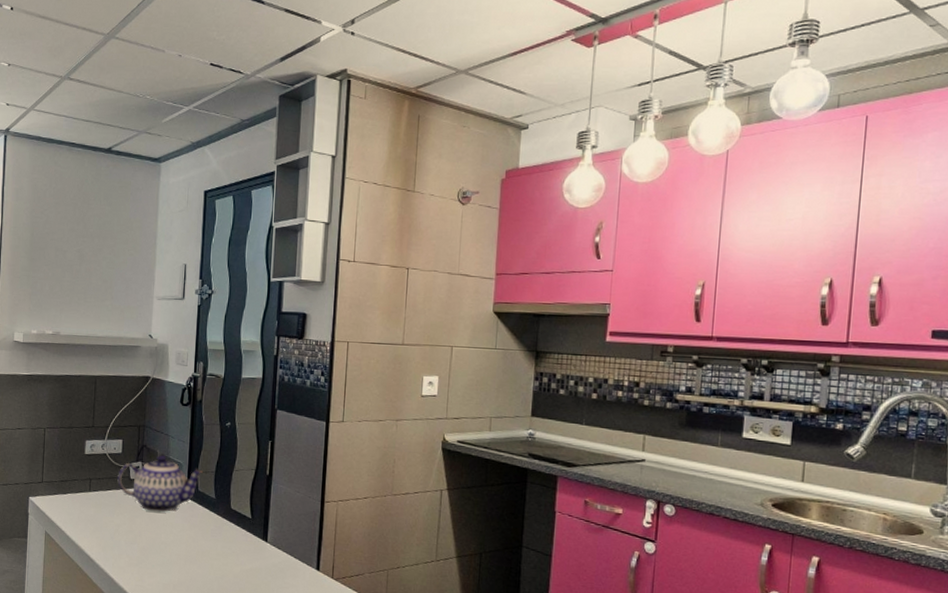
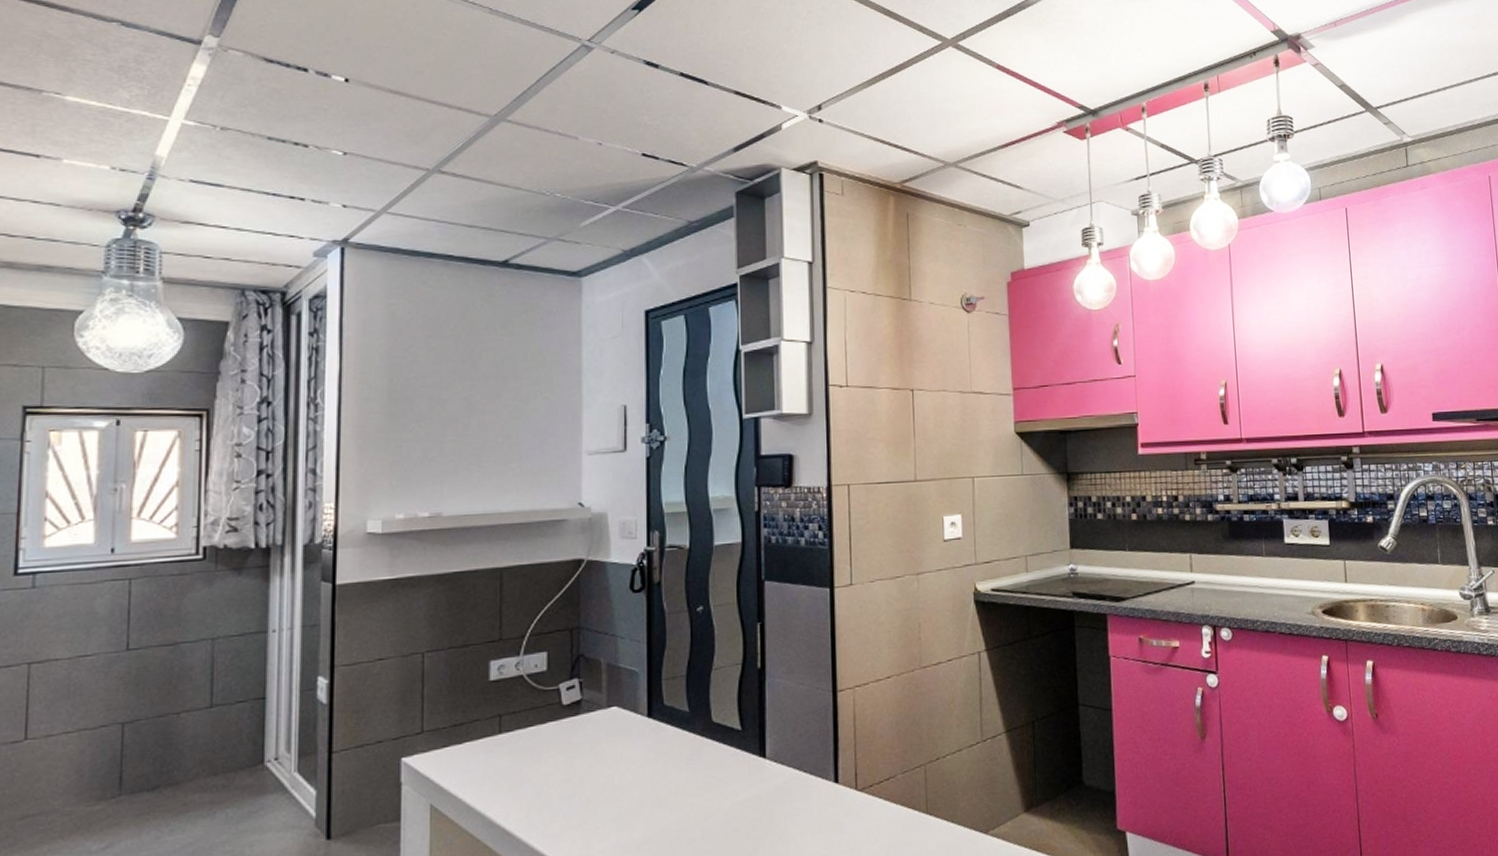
teapot: present [117,454,204,512] -> none [543,663,670,746]

